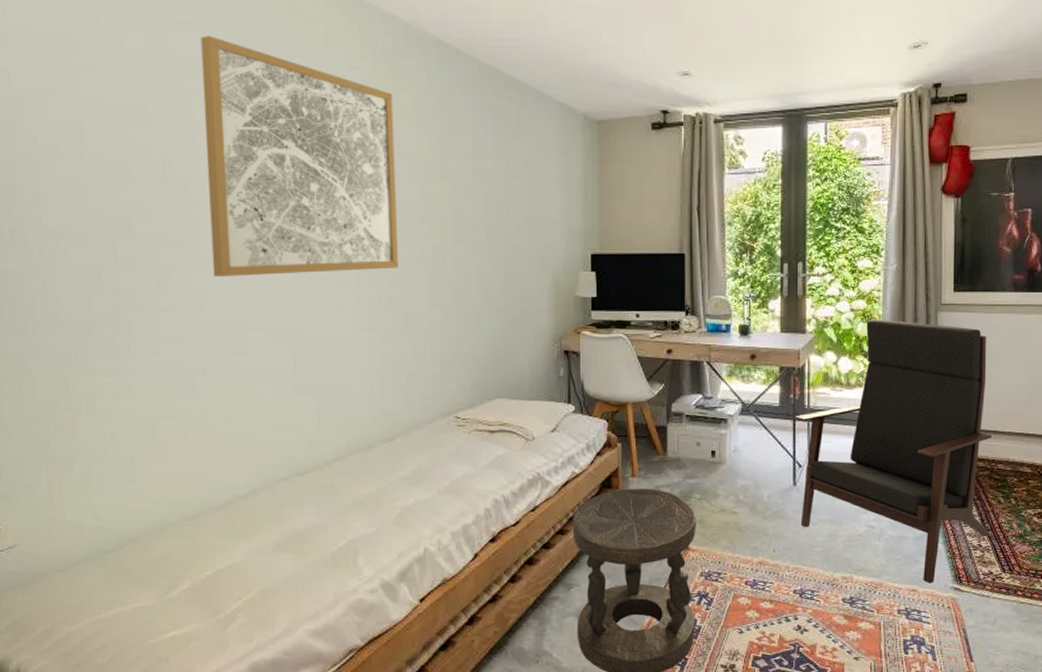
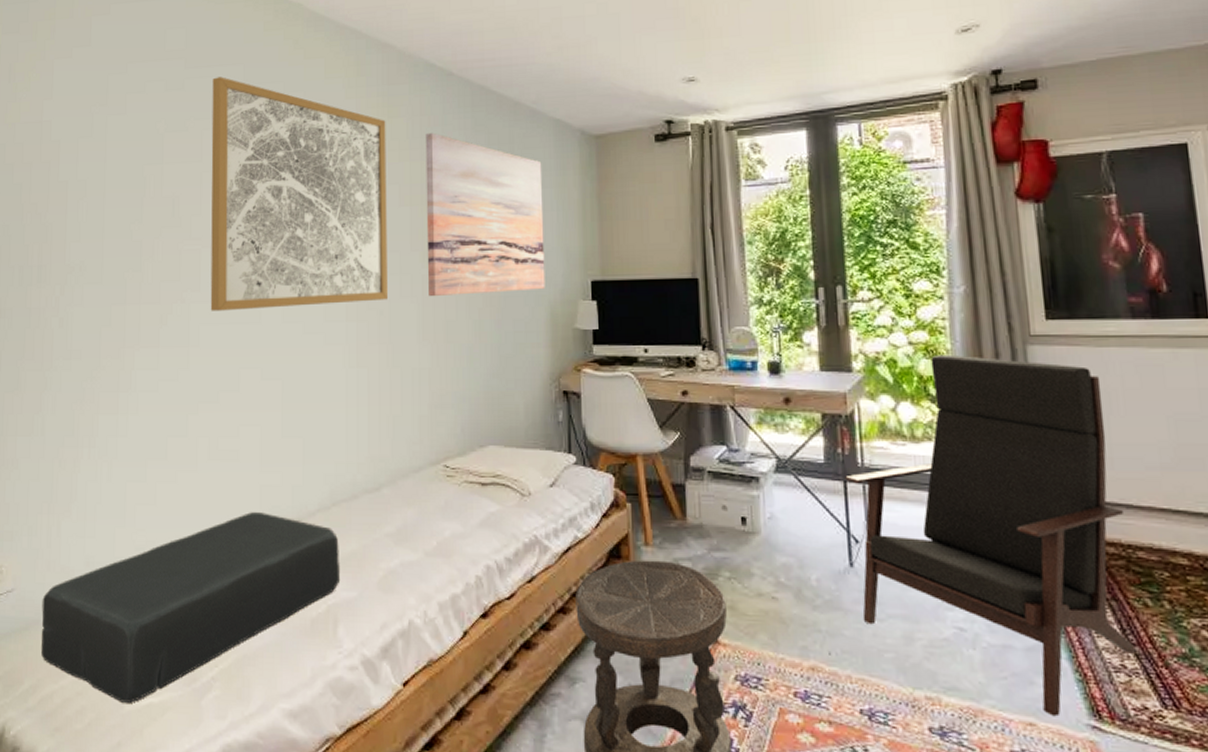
cushion: none [49,462,359,637] -> present [40,511,341,703]
wall art: none [433,108,549,266] -> present [425,132,546,297]

